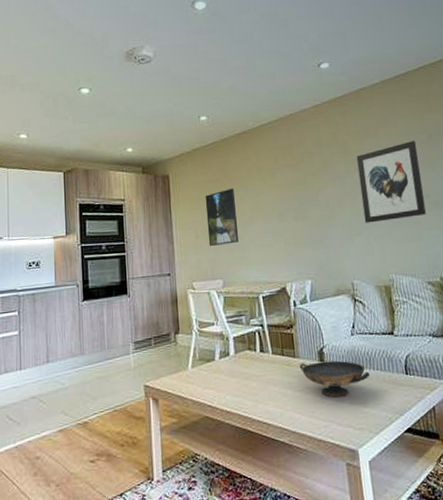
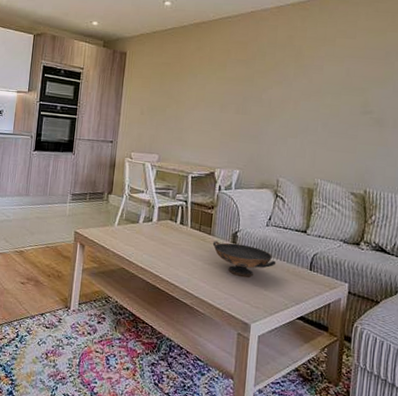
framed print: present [205,187,238,247] -> none [151,73,184,125]
wall art: present [356,141,427,223] -> none [302,55,372,130]

